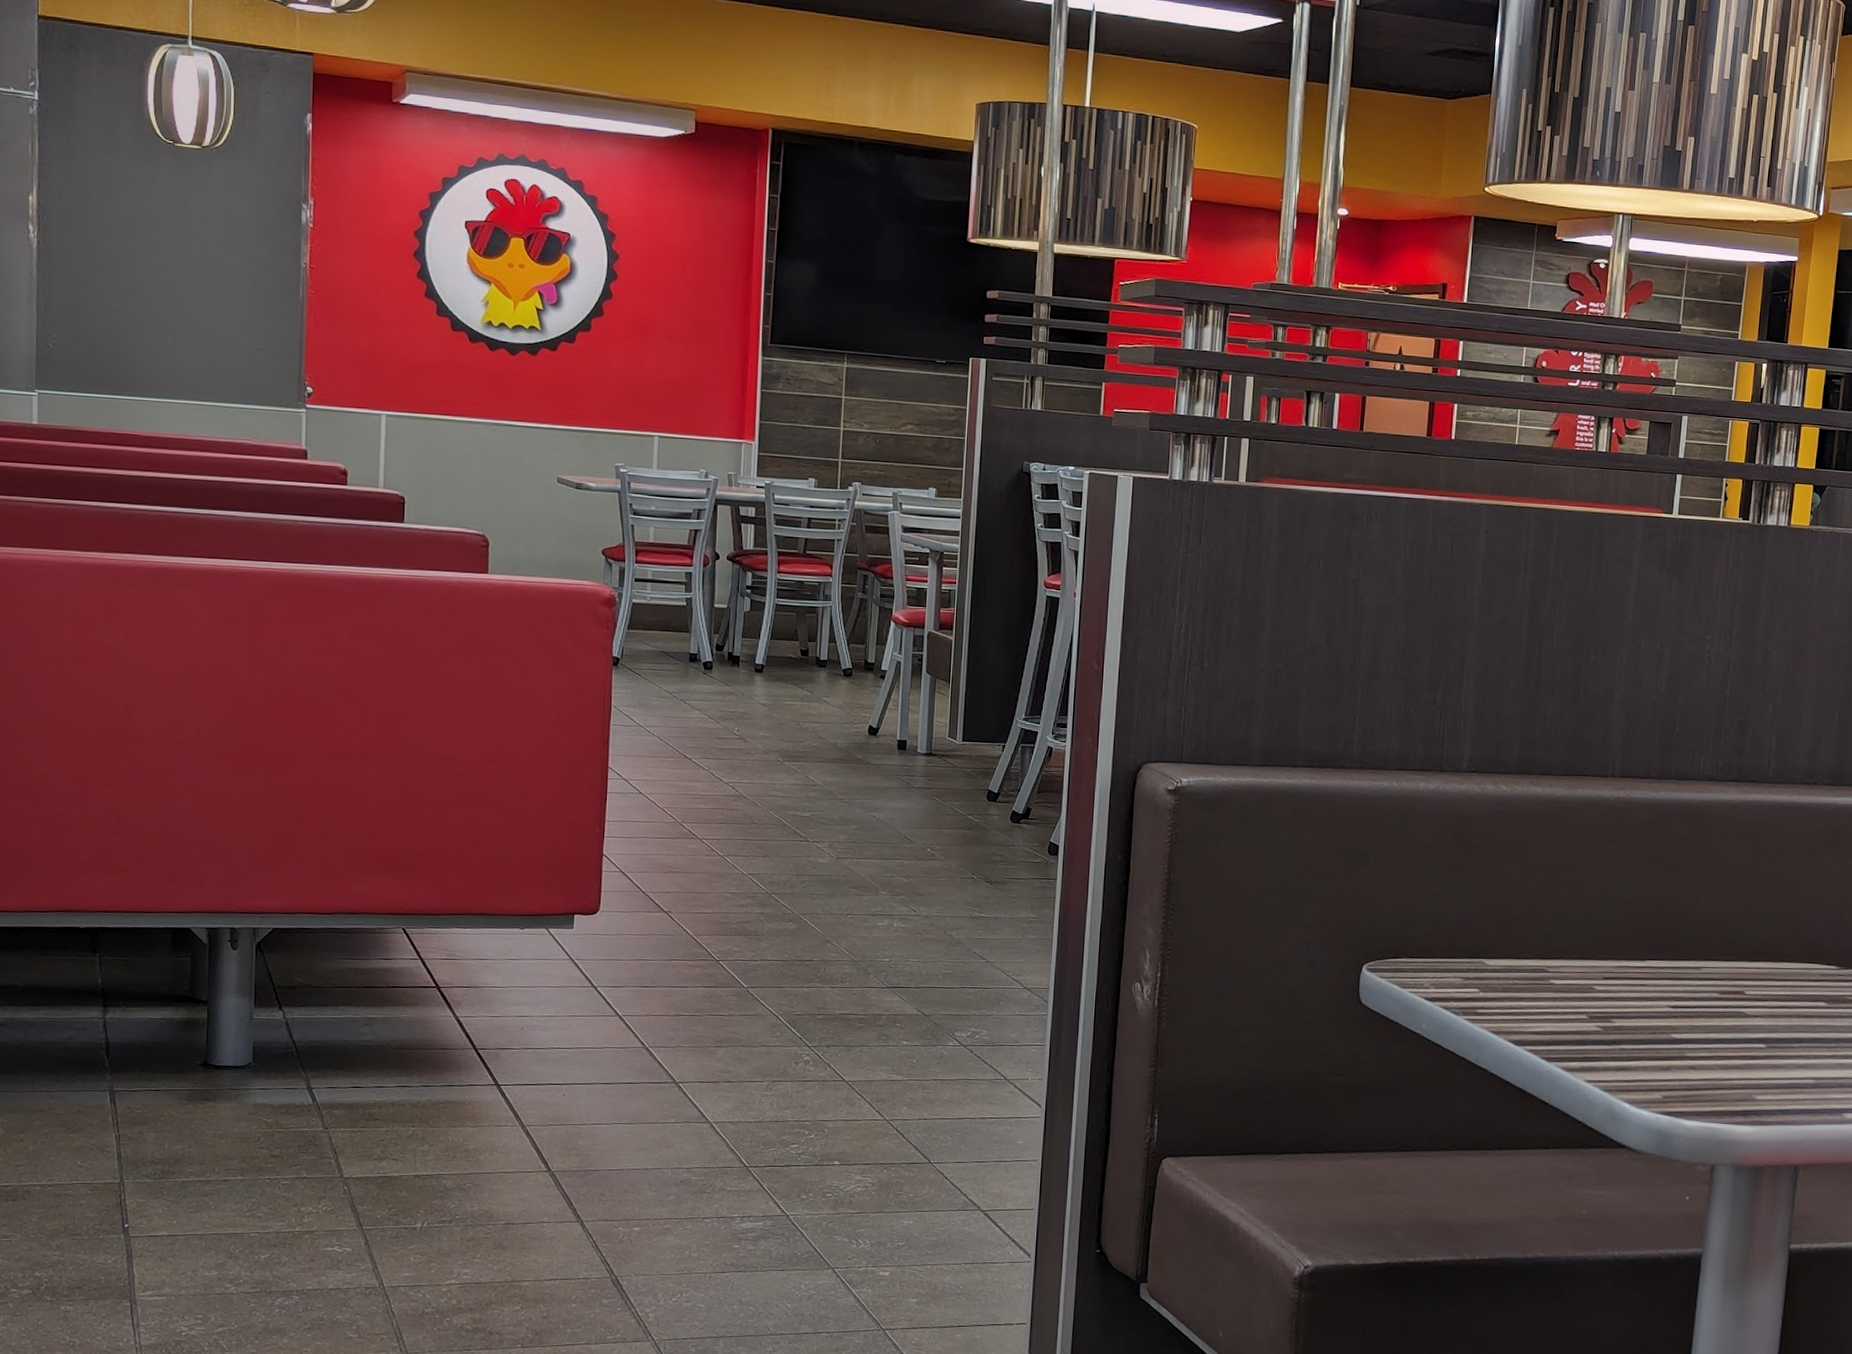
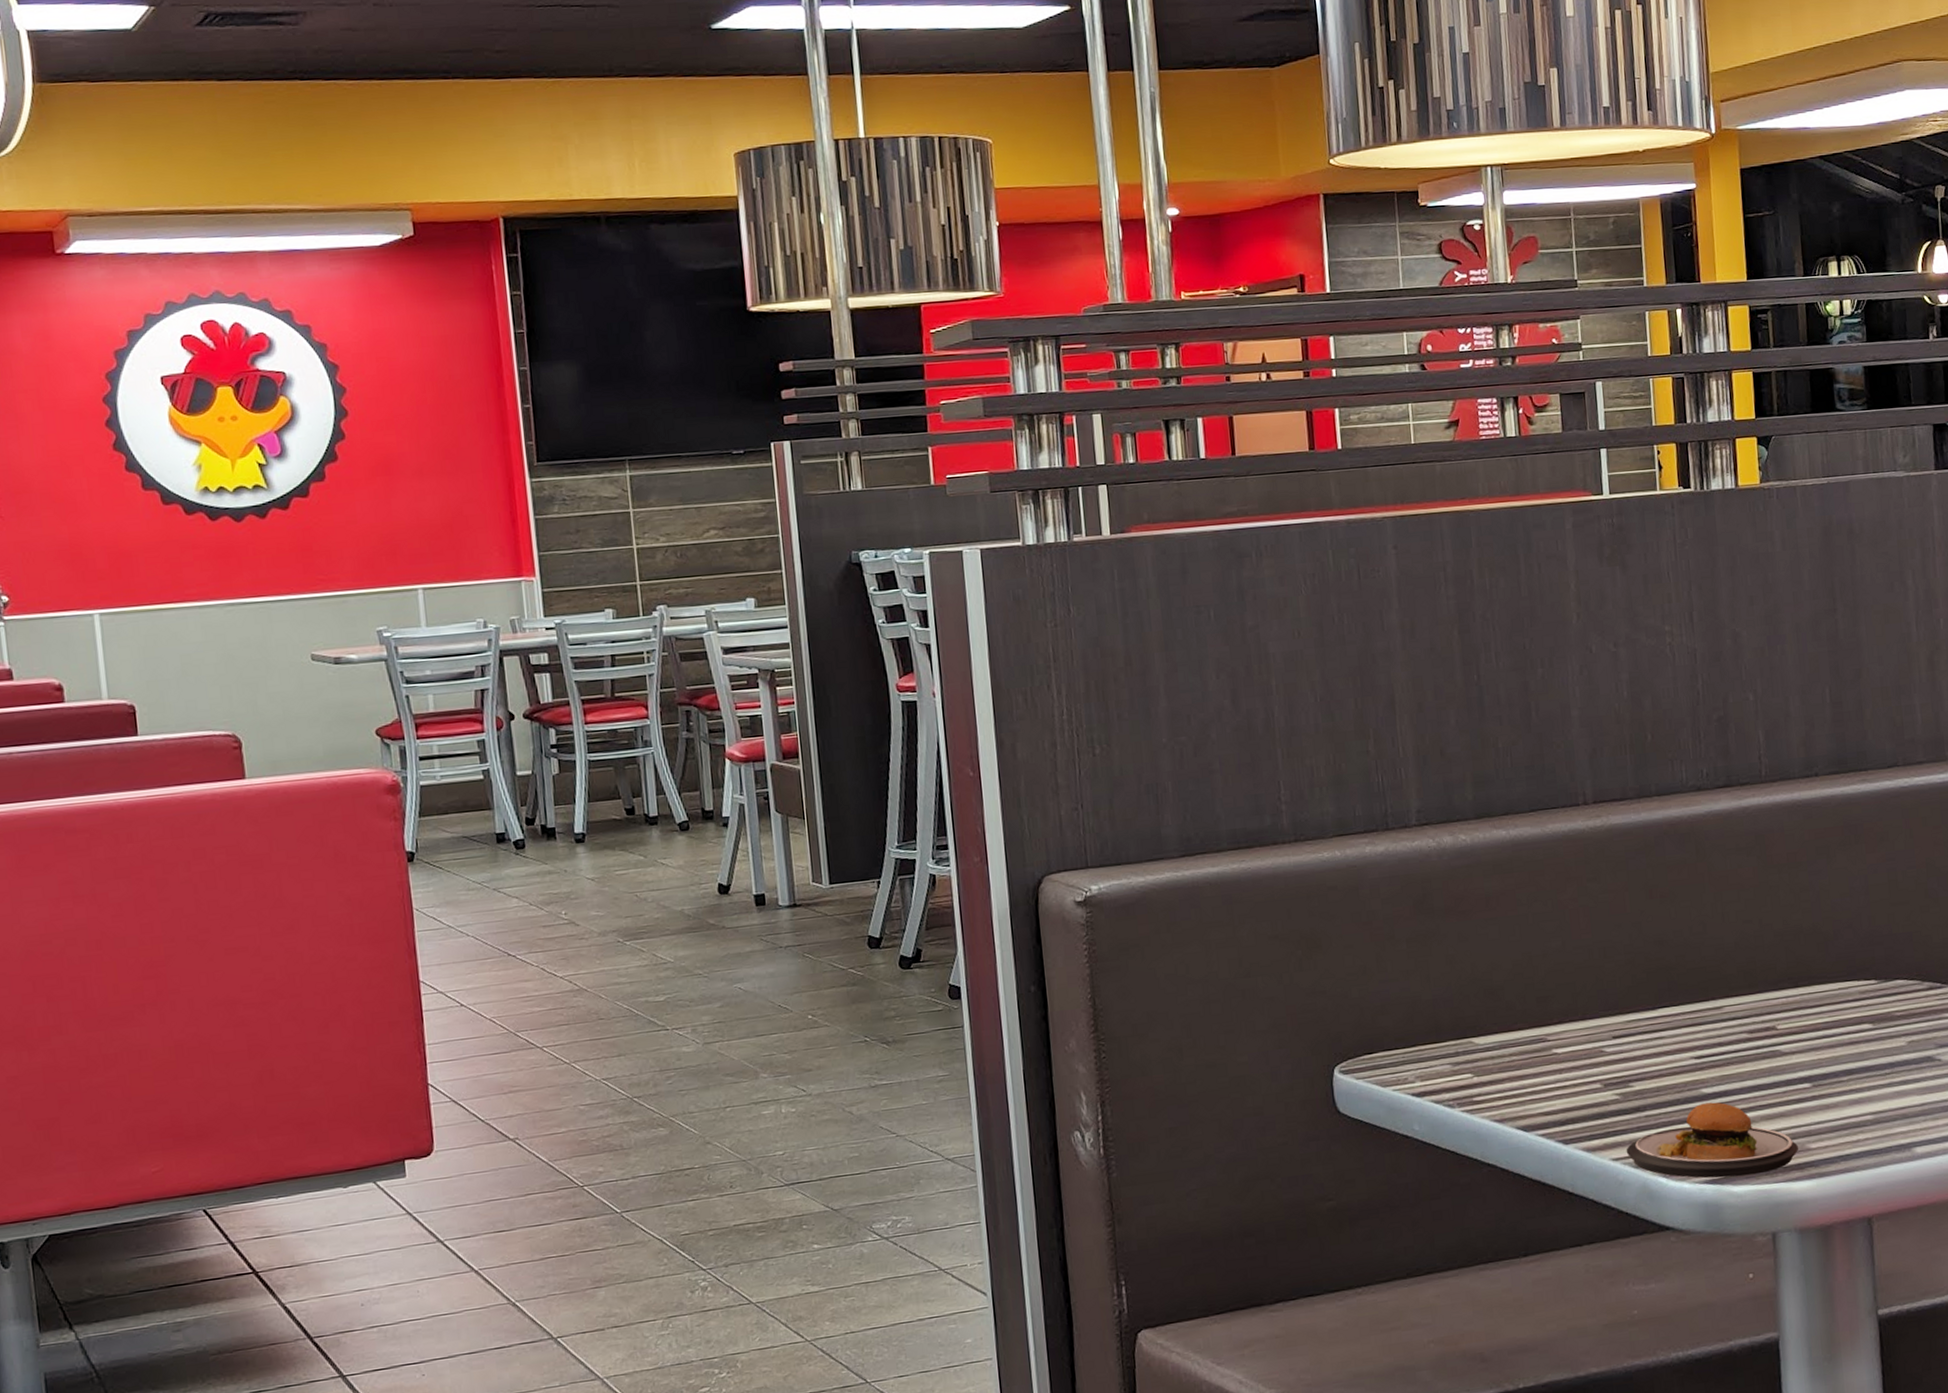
burger: none [1599,1046,1746,1114] -> present [1626,1102,1798,1178]

